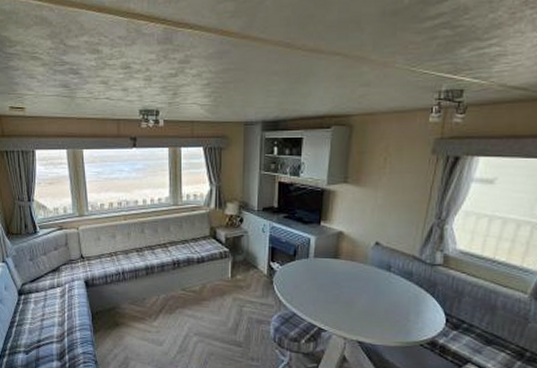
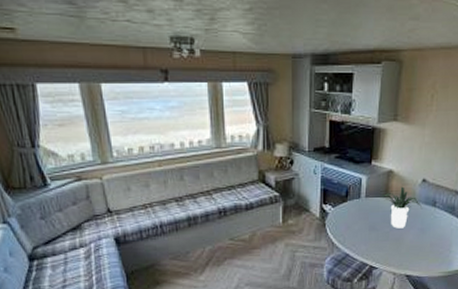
potted plant: none [331,248,376,292] -> present [381,186,423,229]

